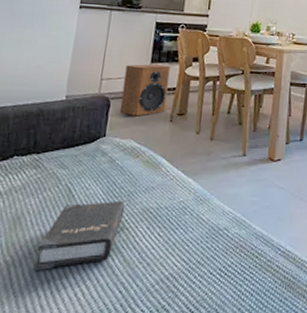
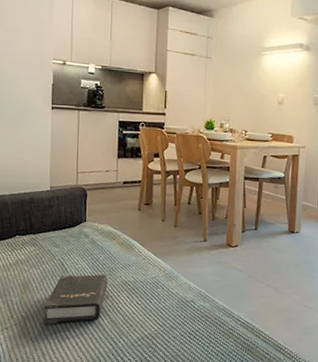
speaker: present [119,63,171,116] -> none [95,159,135,205]

